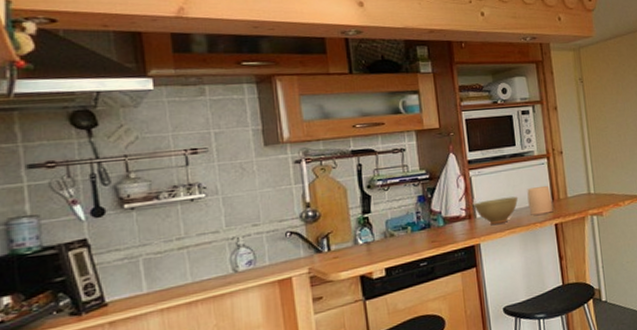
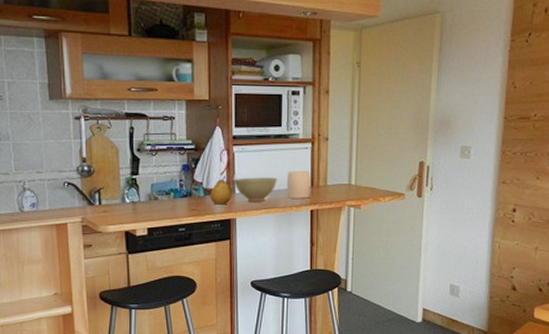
fruit: none [450,201,473,233] -> present [211,175,231,205]

